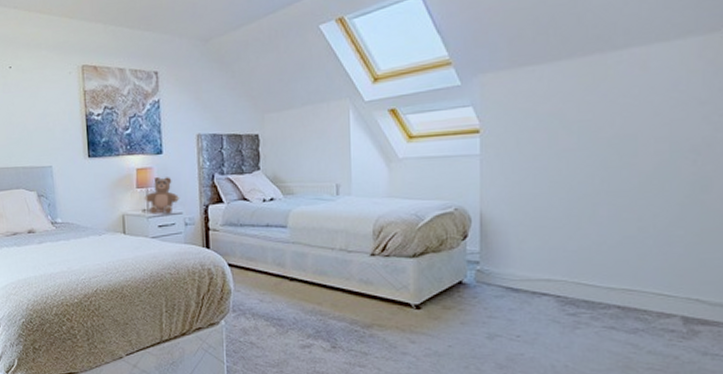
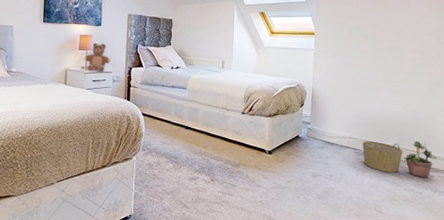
basket: none [568,283,643,328] -> present [362,141,403,173]
potted plant: none [644,278,707,334] -> present [404,140,437,178]

